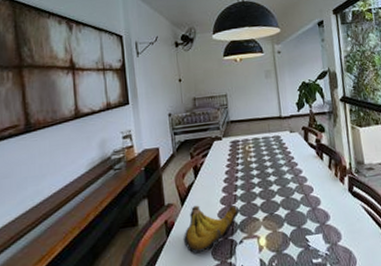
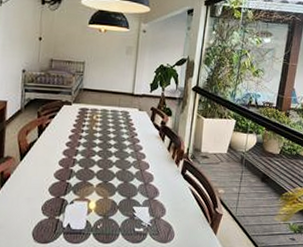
banana bunch: present [184,204,239,253] -> none [17,162,75,206]

